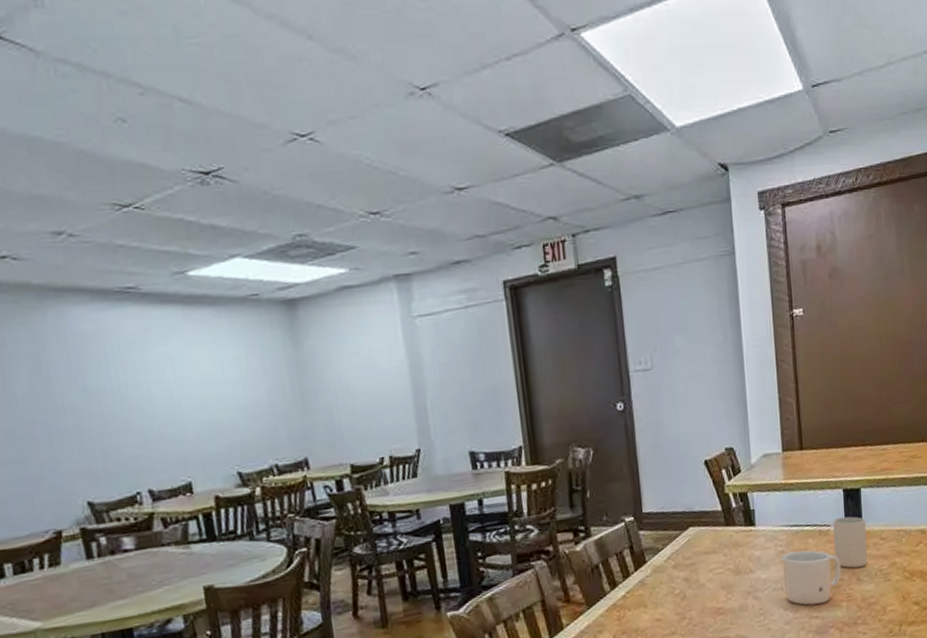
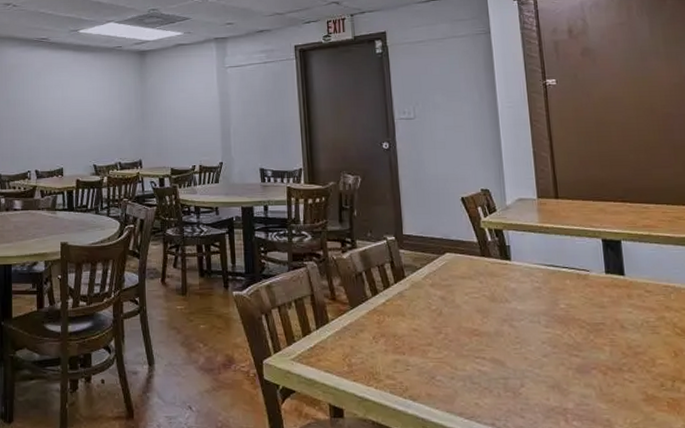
mug: present [781,550,842,606] -> none [538,290,603,344]
cup: present [832,516,867,569] -> none [591,265,632,315]

